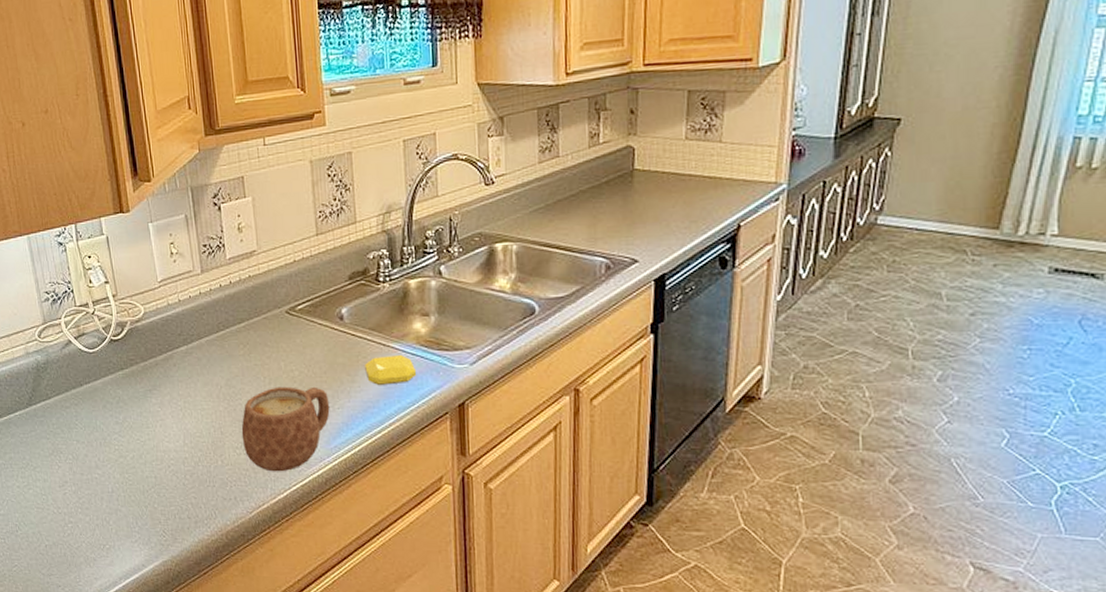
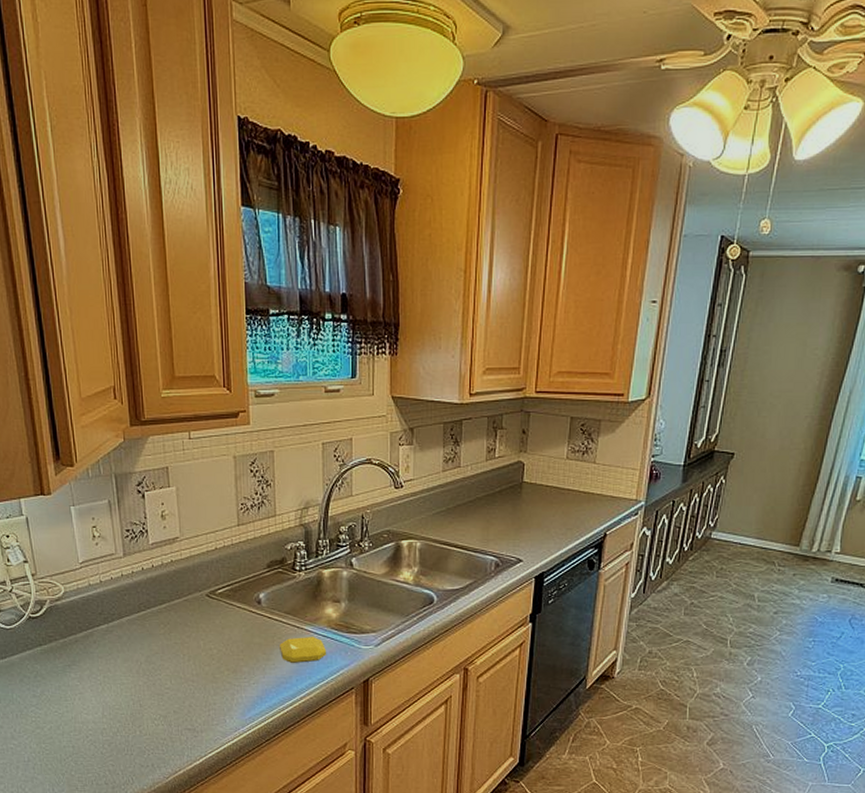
mug: present [241,386,330,472] -> none [160,663,246,741]

